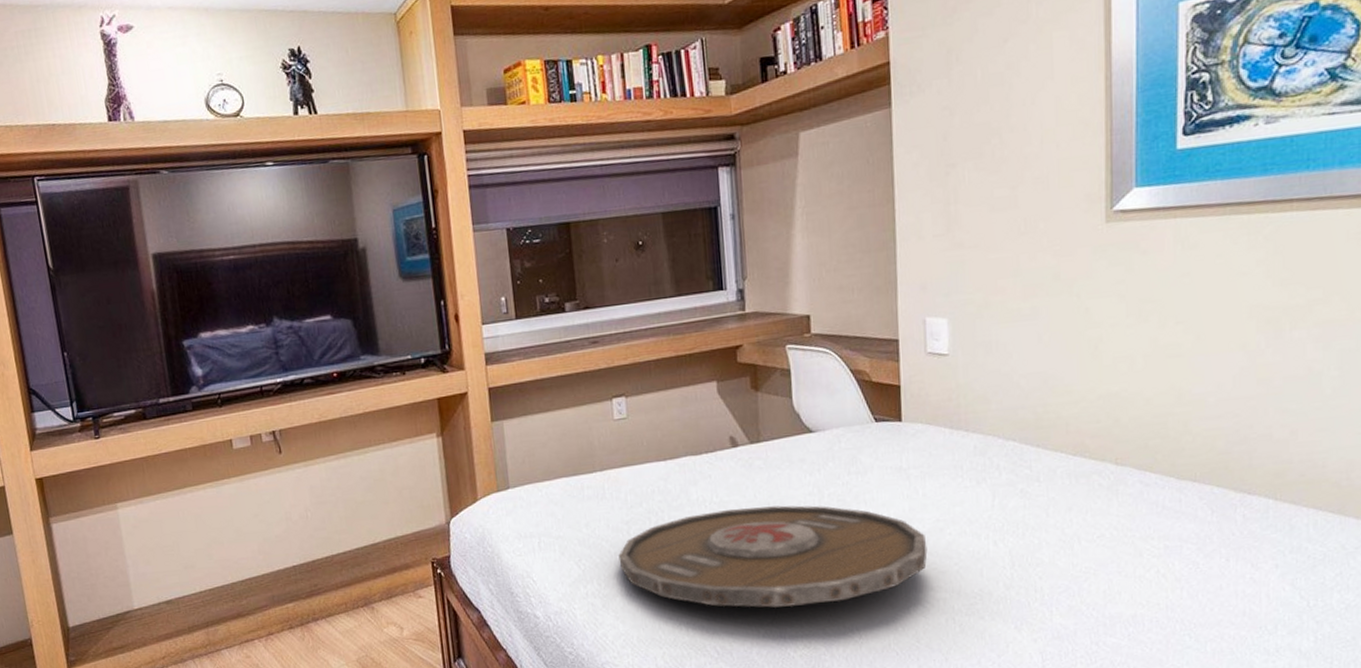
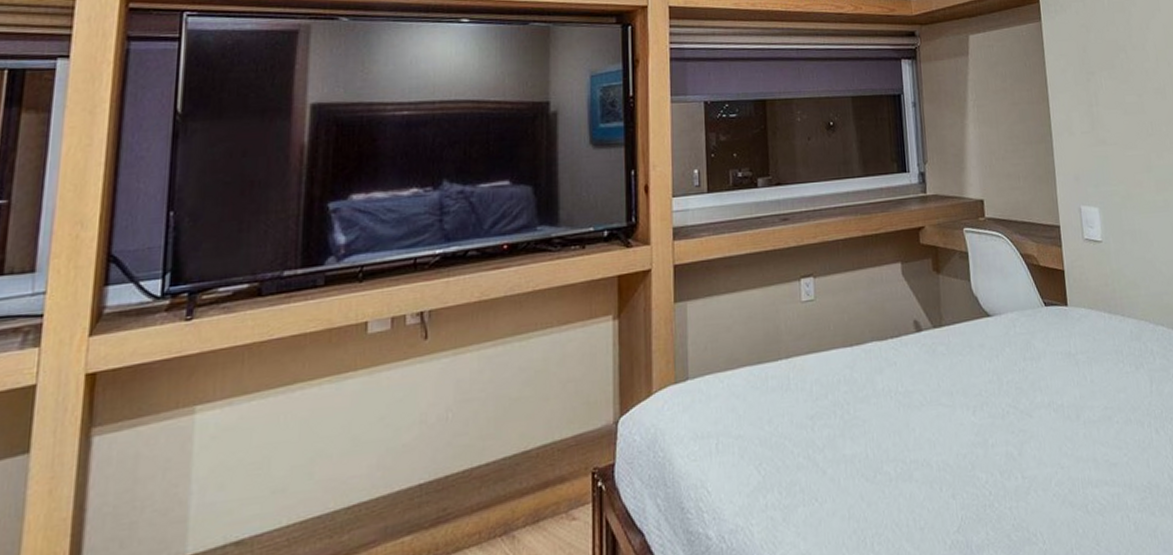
serving tray: present [618,505,928,608] -> none [801,394,1100,515]

